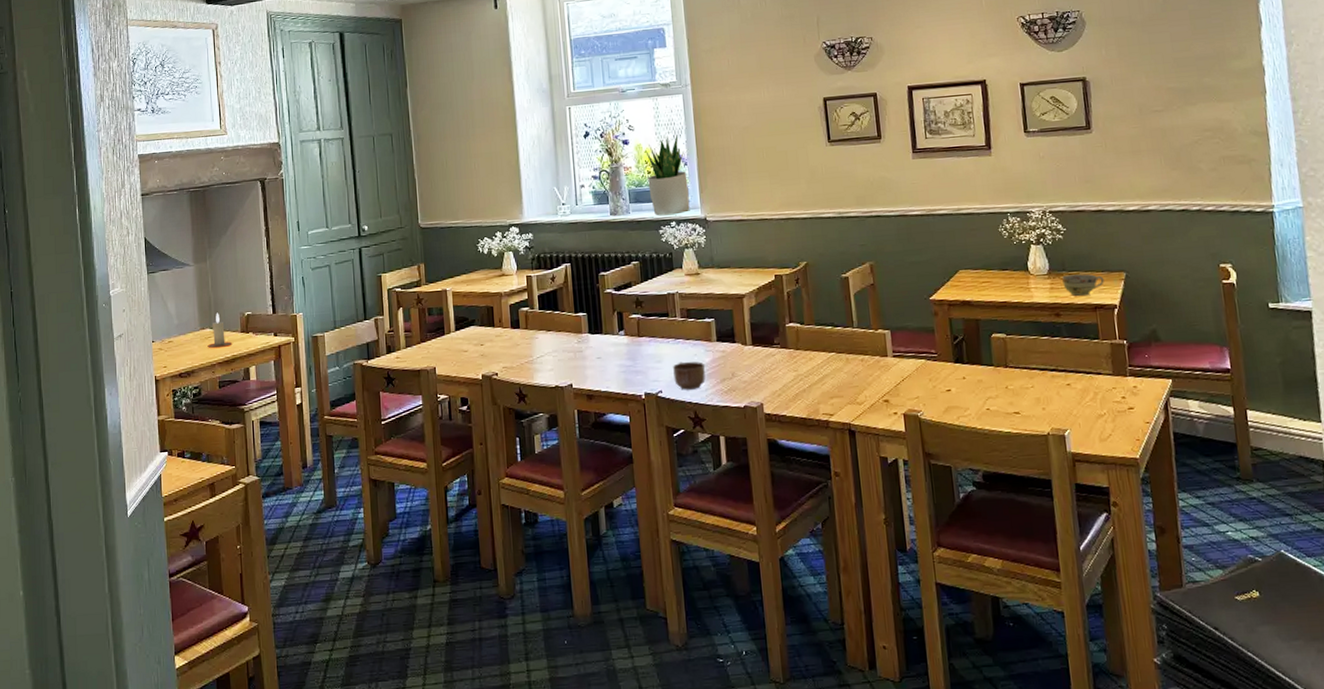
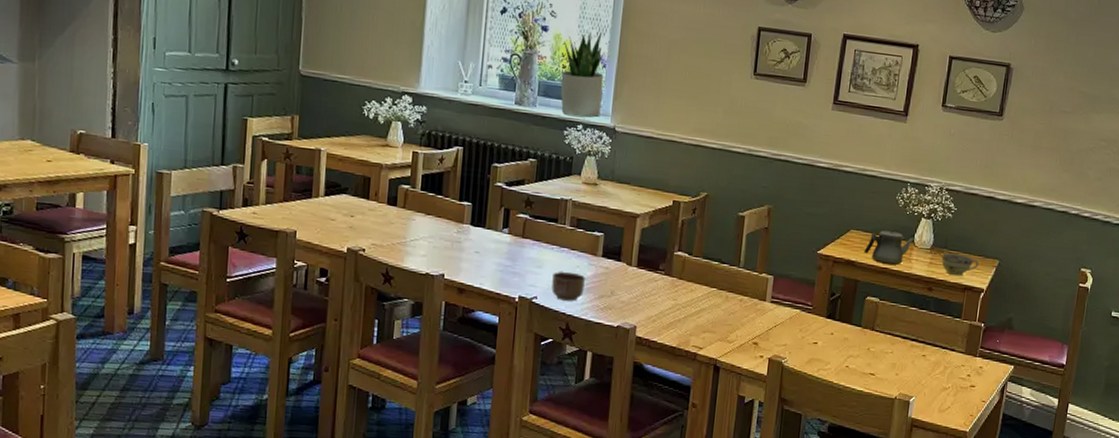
candle: present [207,312,233,349] -> none [26,124,58,166]
teapot: none [977,261,1030,298] -> present [864,229,916,265]

